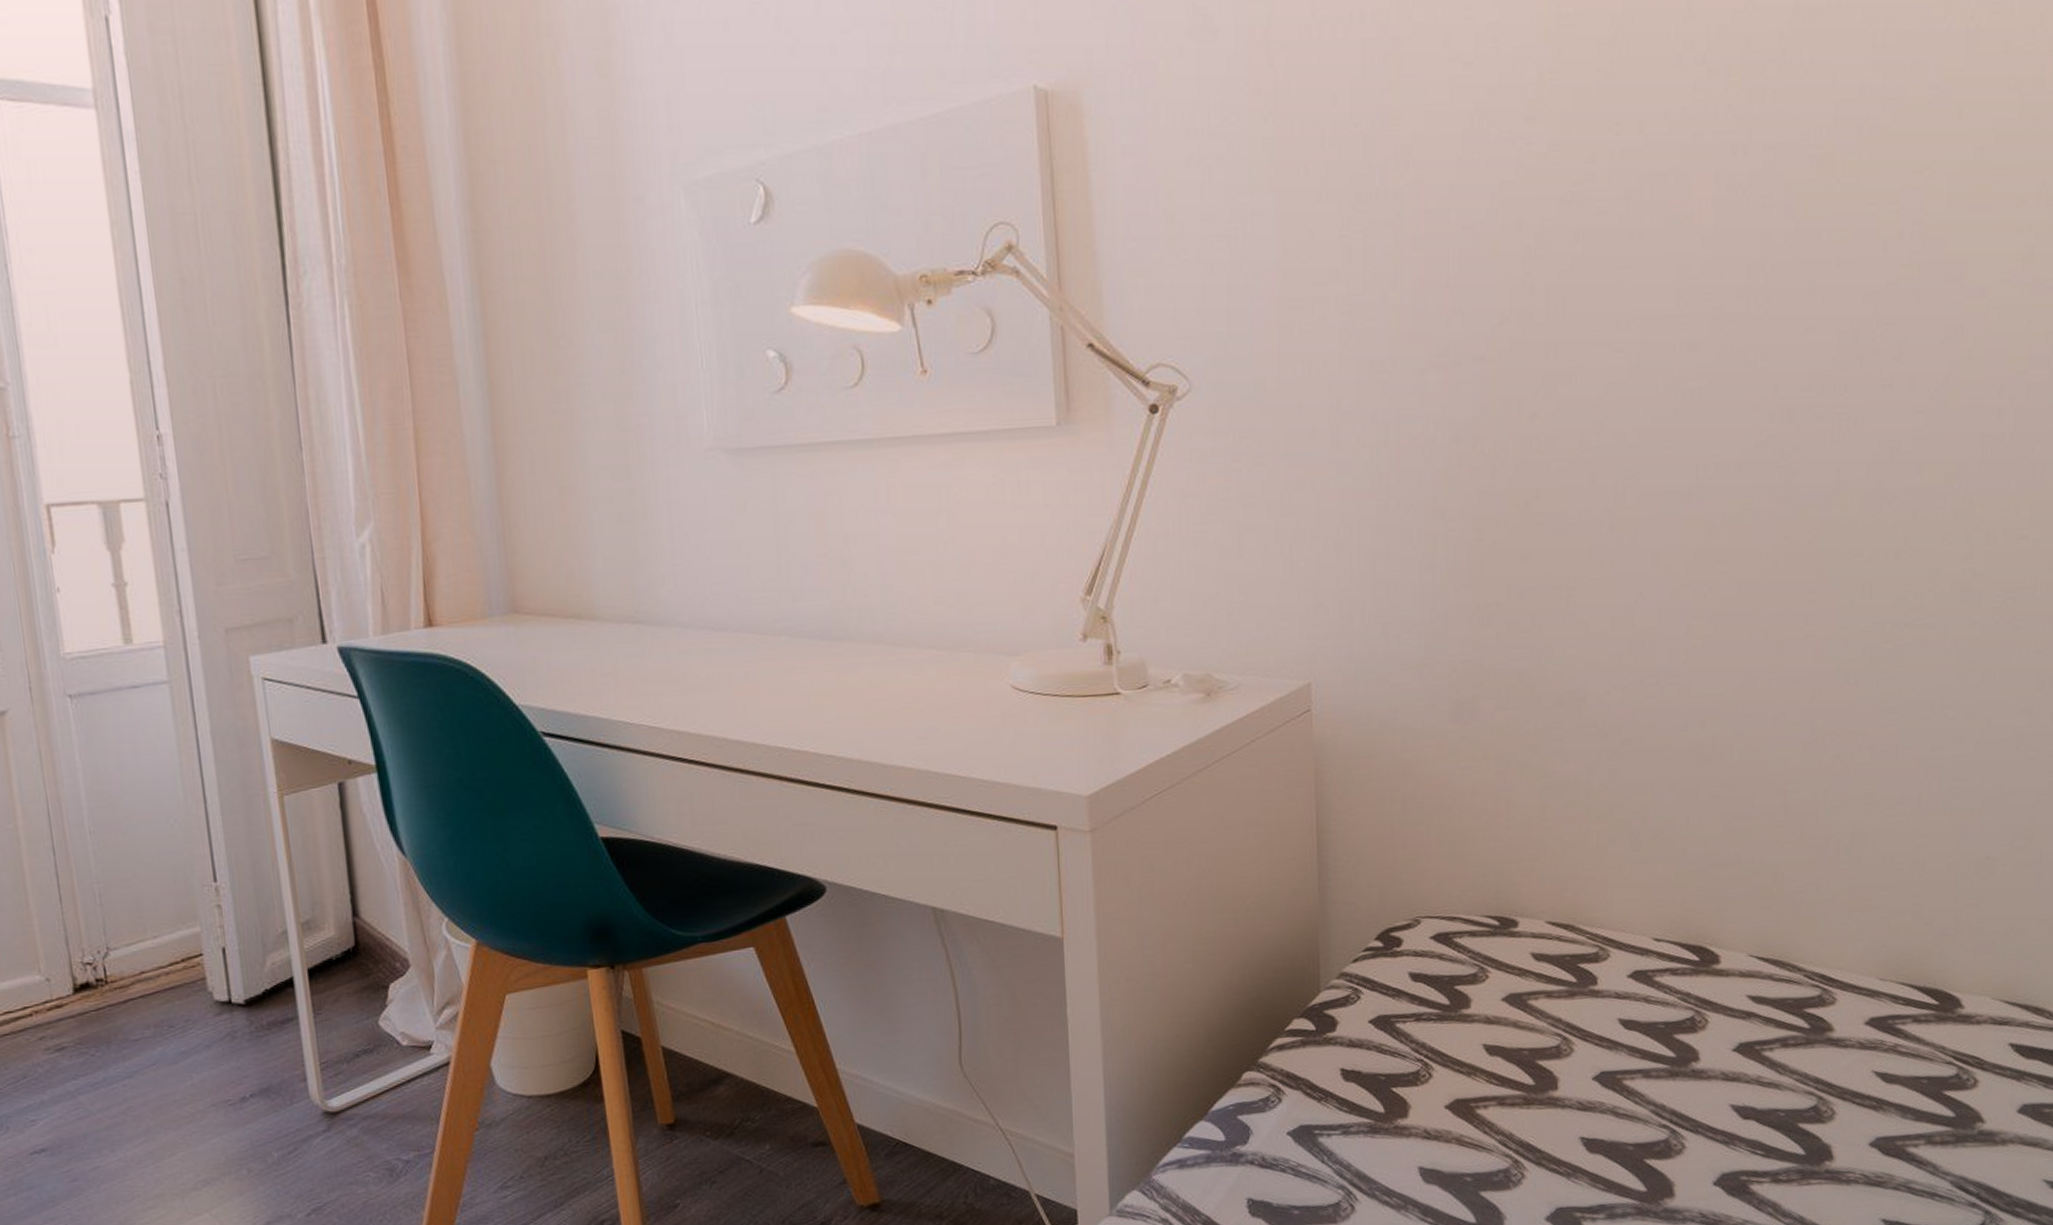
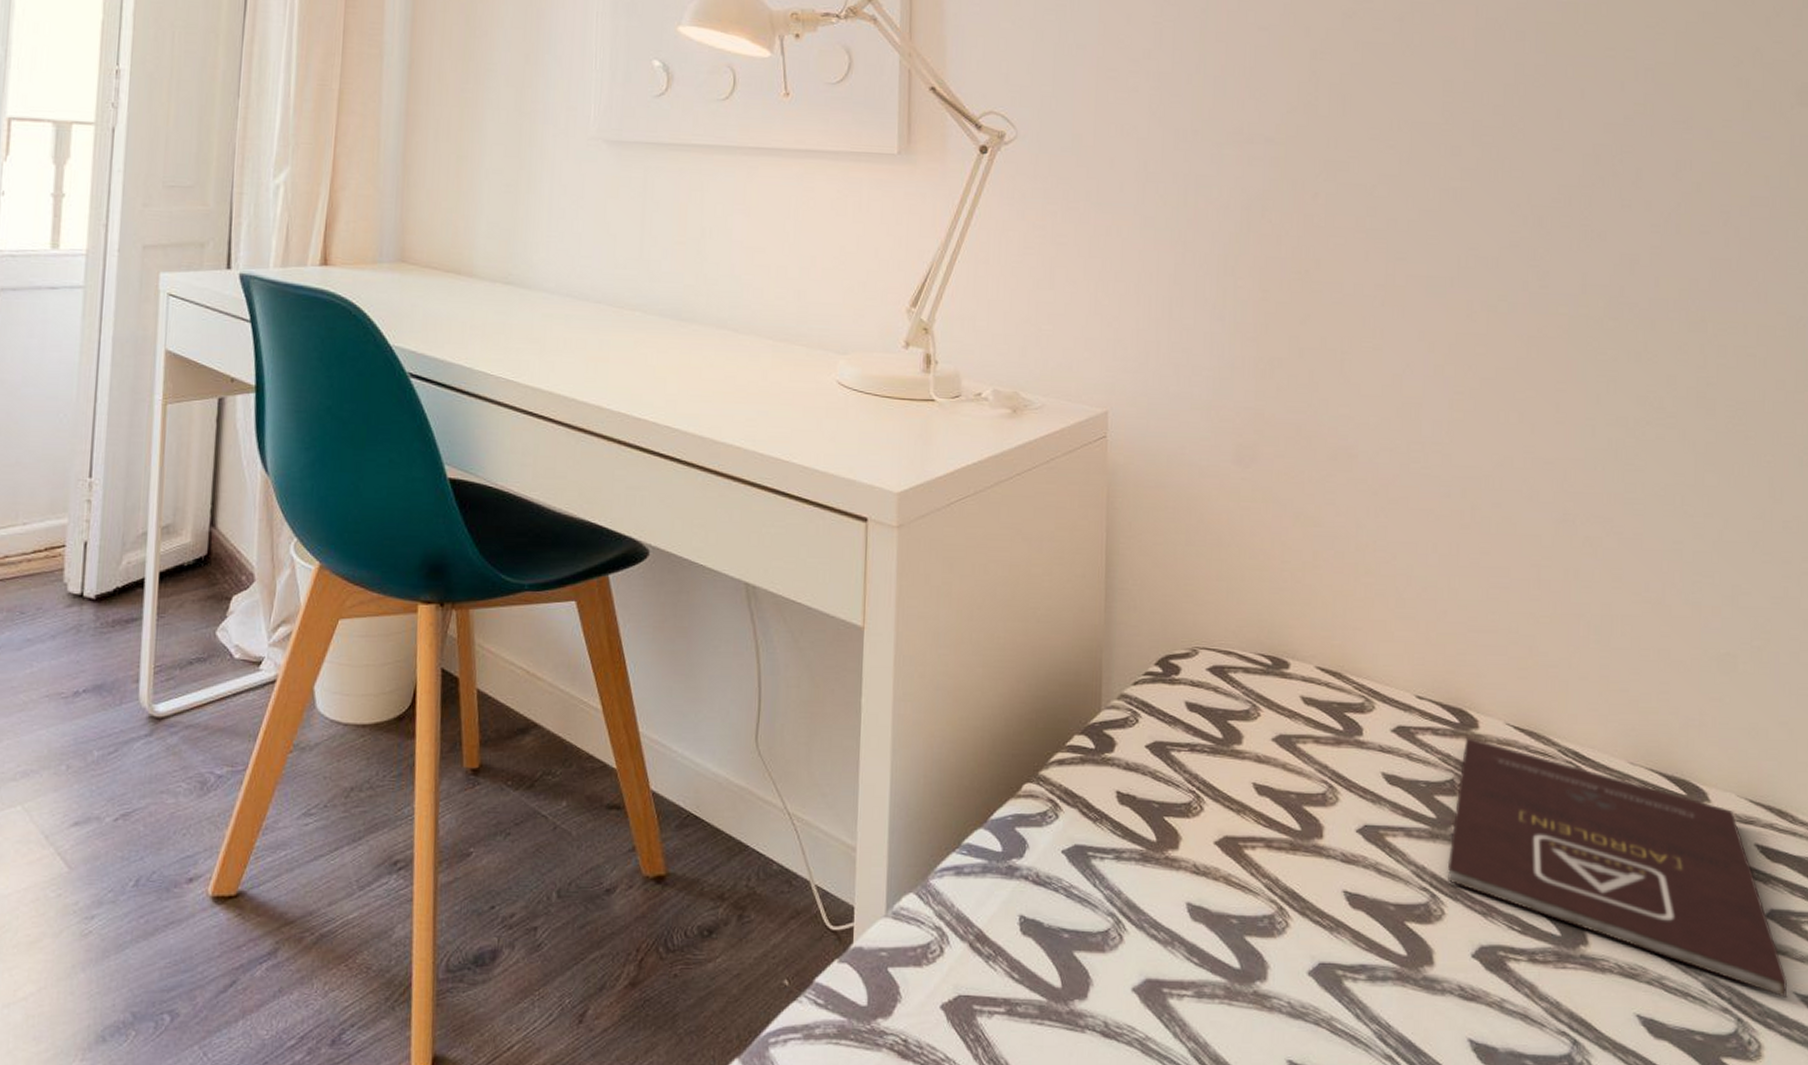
book: none [1687,973,2038,1186] -> present [1447,737,1788,998]

